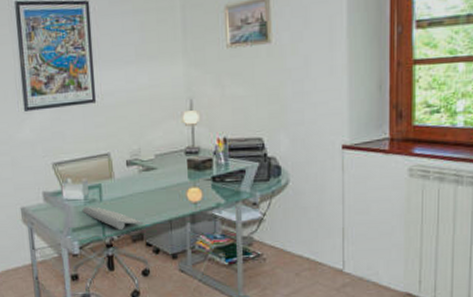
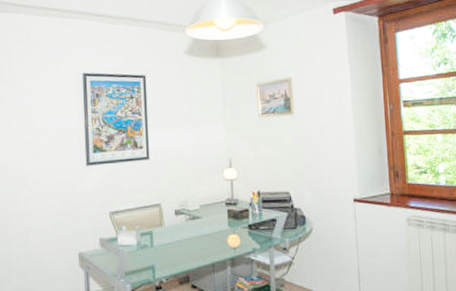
keyboard: present [82,206,144,229] -> none [135,251,190,273]

